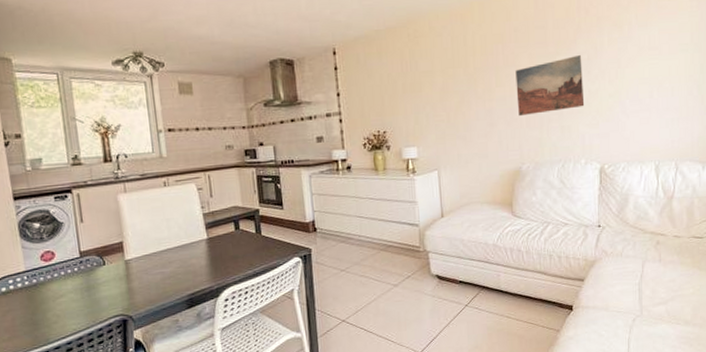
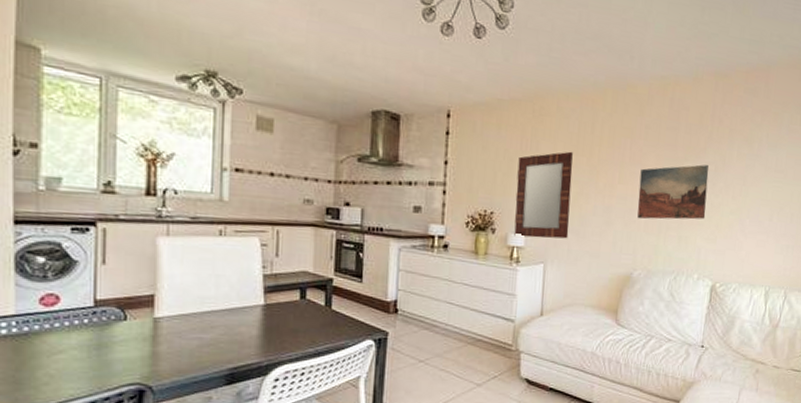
home mirror: none [401,65,457,150] -> present [514,151,573,239]

